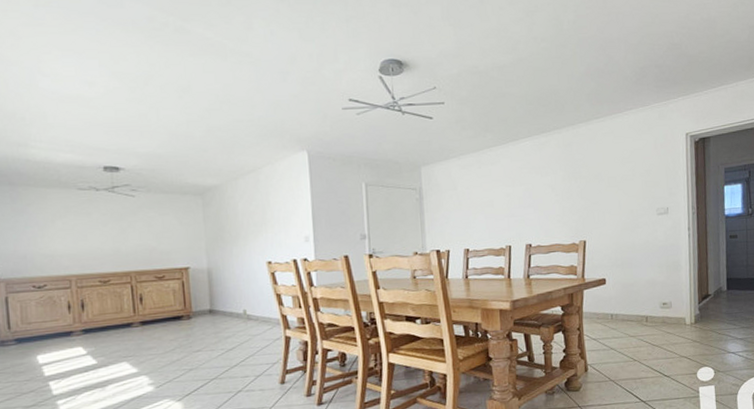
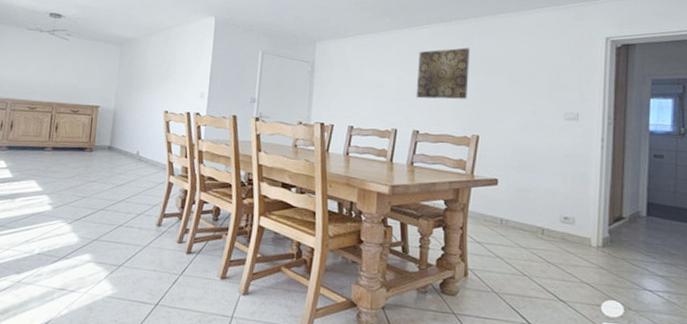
wall art: none [523,156,572,213] -> present [416,47,471,99]

